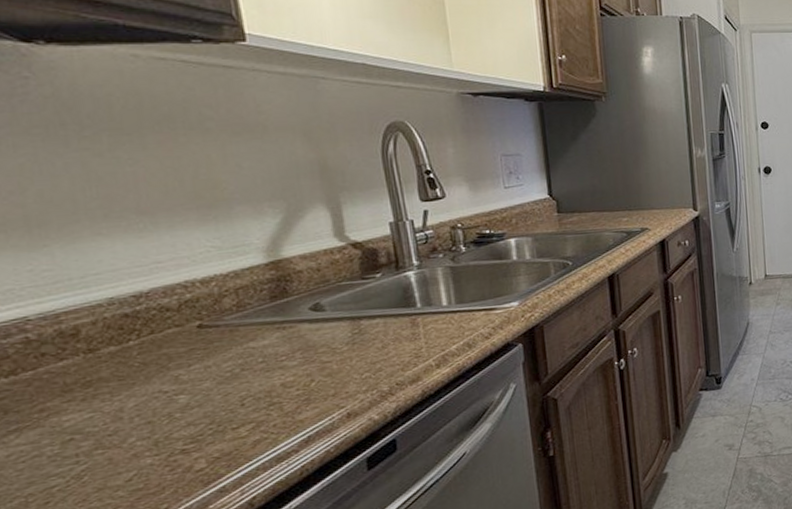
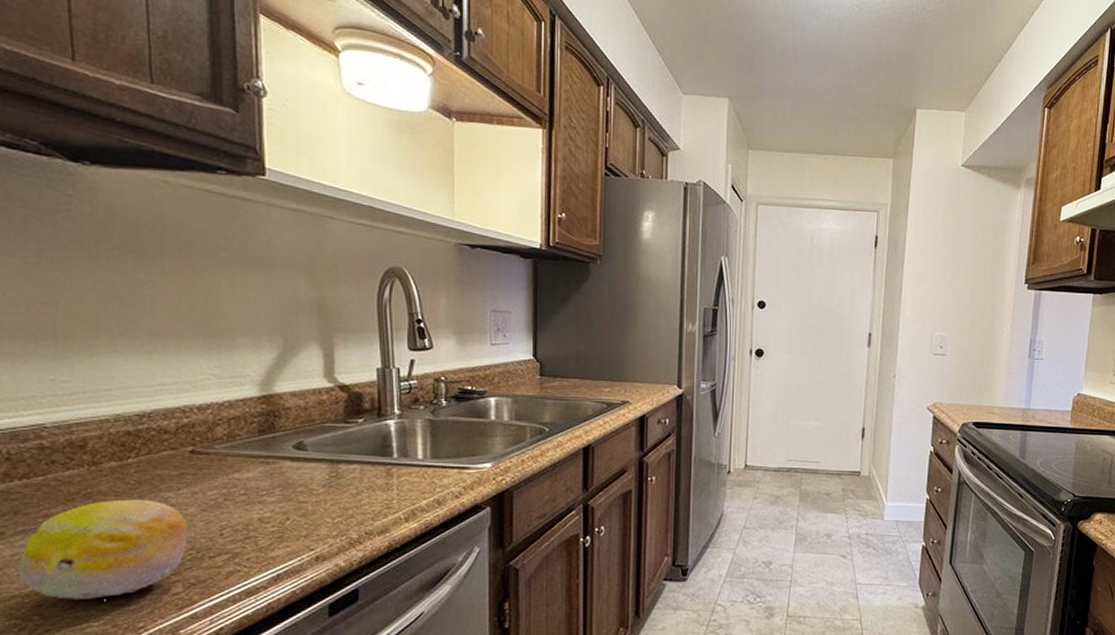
fruit: none [15,380,207,493] -> present [17,499,188,601]

